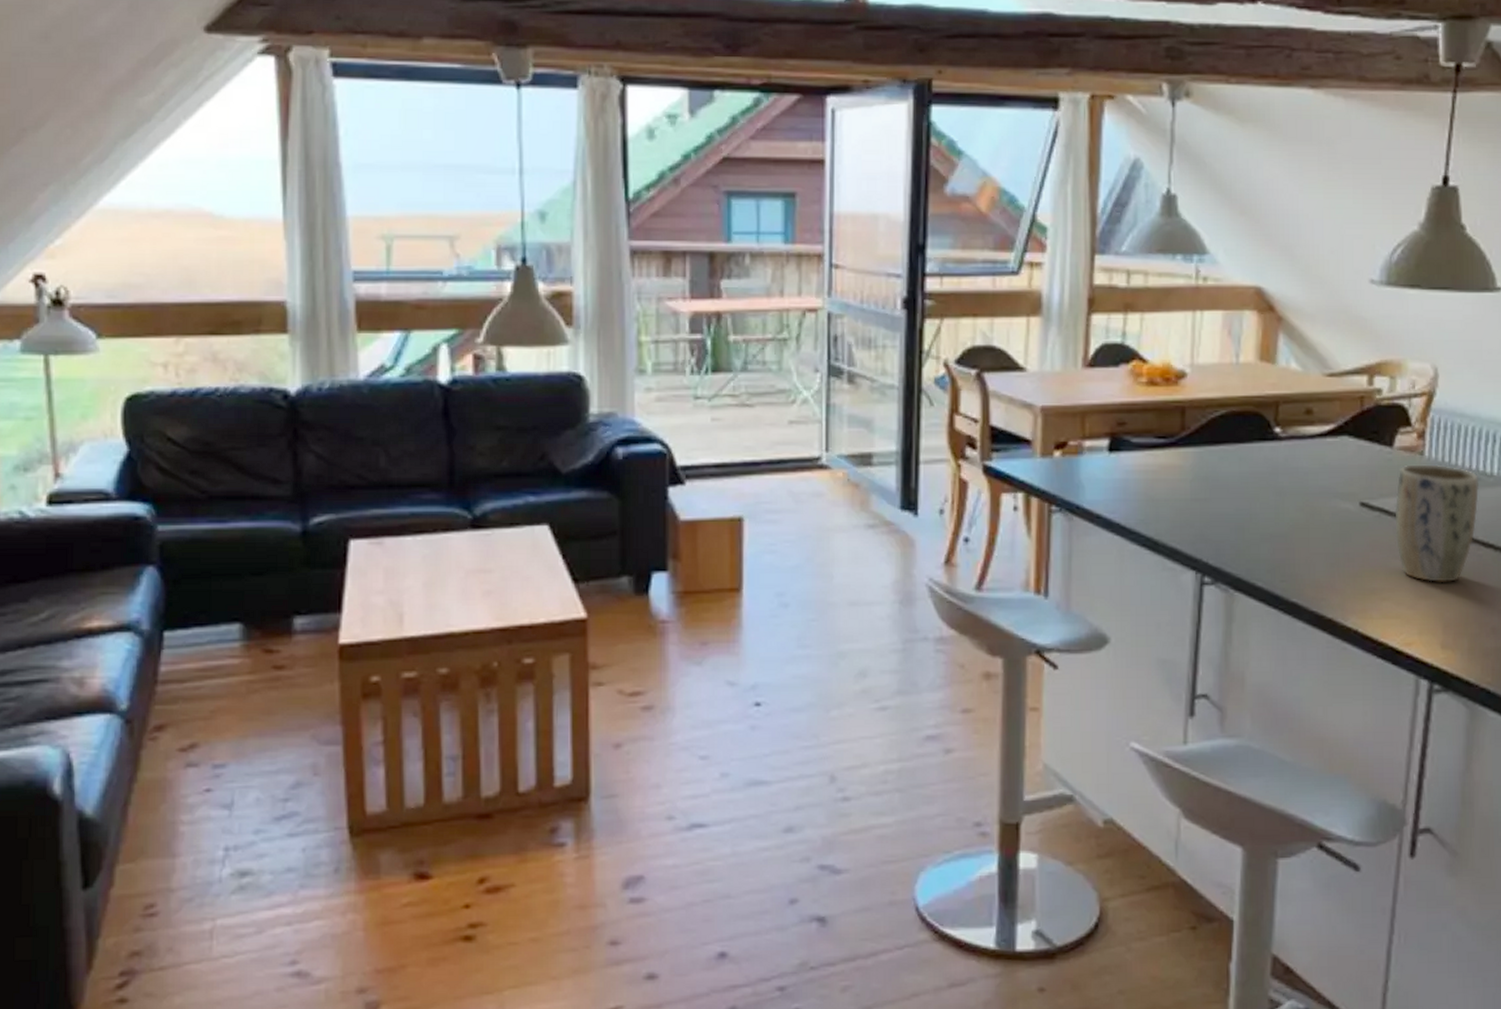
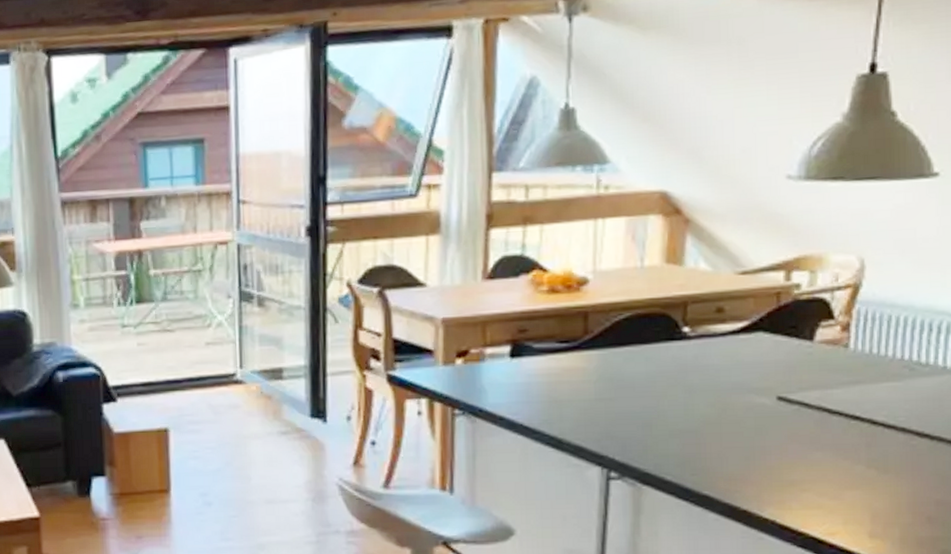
plant pot: present [1394,464,1479,582] -> none [816,356,912,473]

